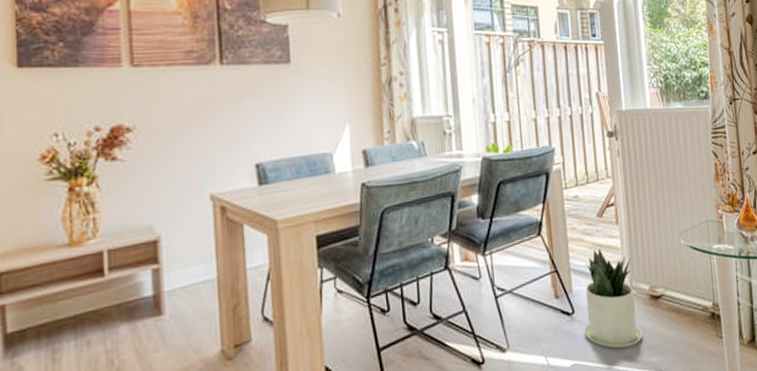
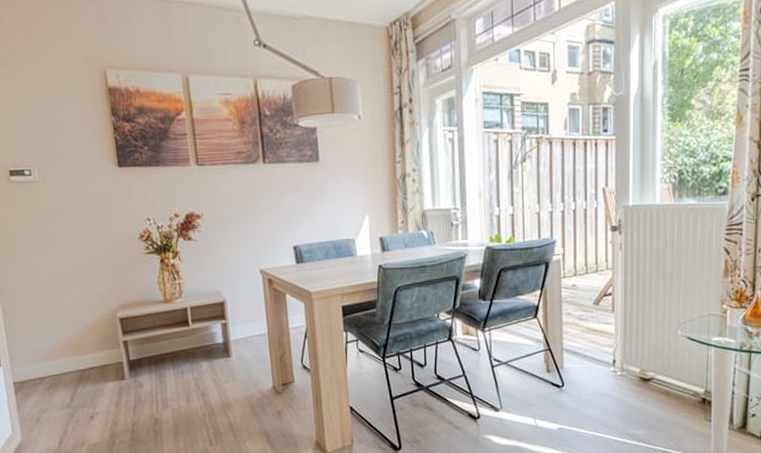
planter: present [583,249,643,349] -> none [571,333,629,420]

